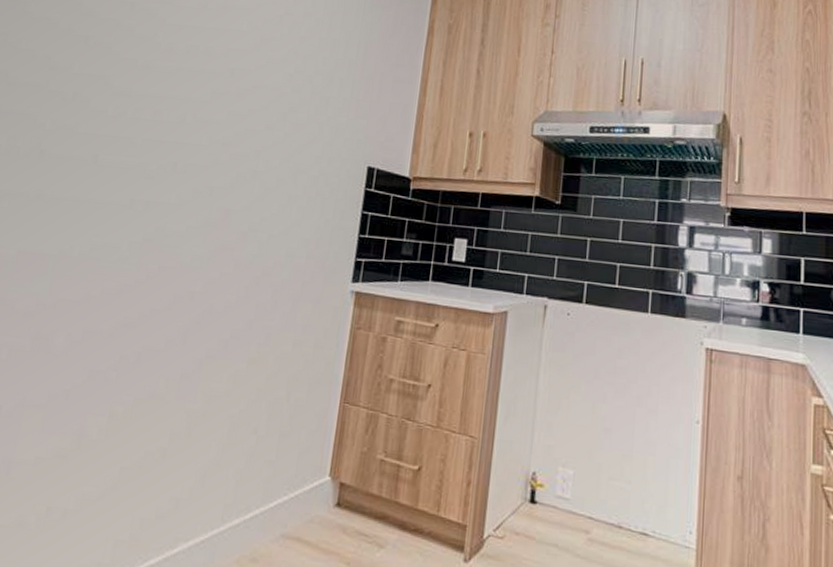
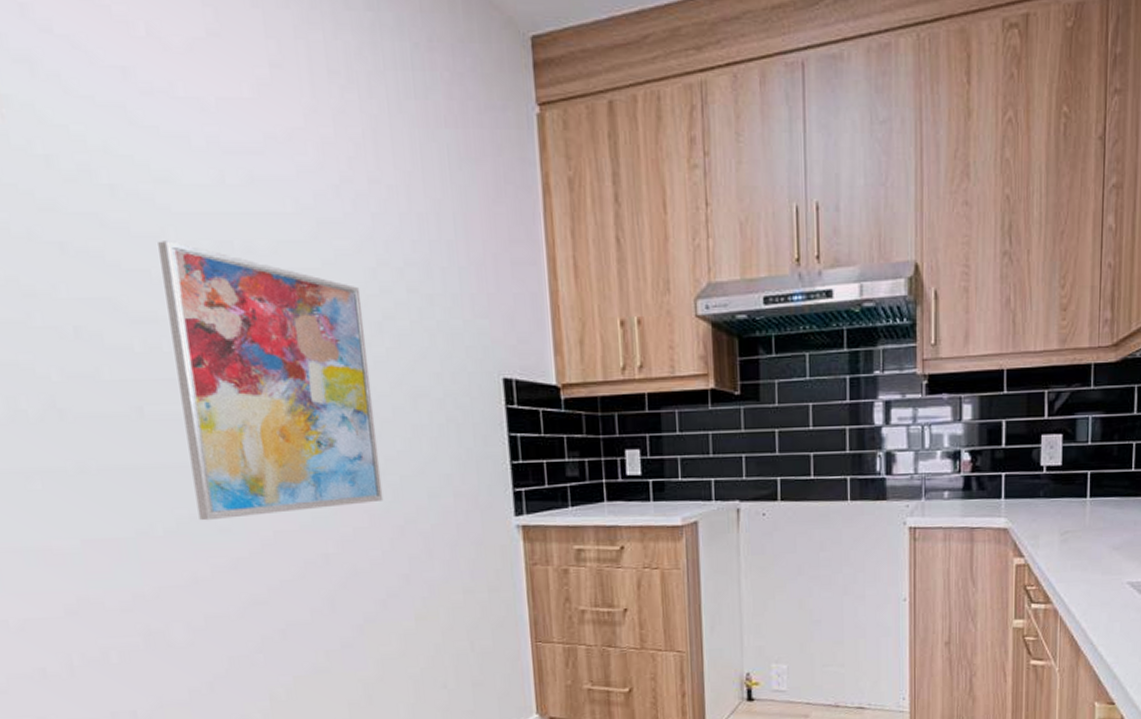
wall art: none [108,41,278,254] -> present [158,241,384,521]

